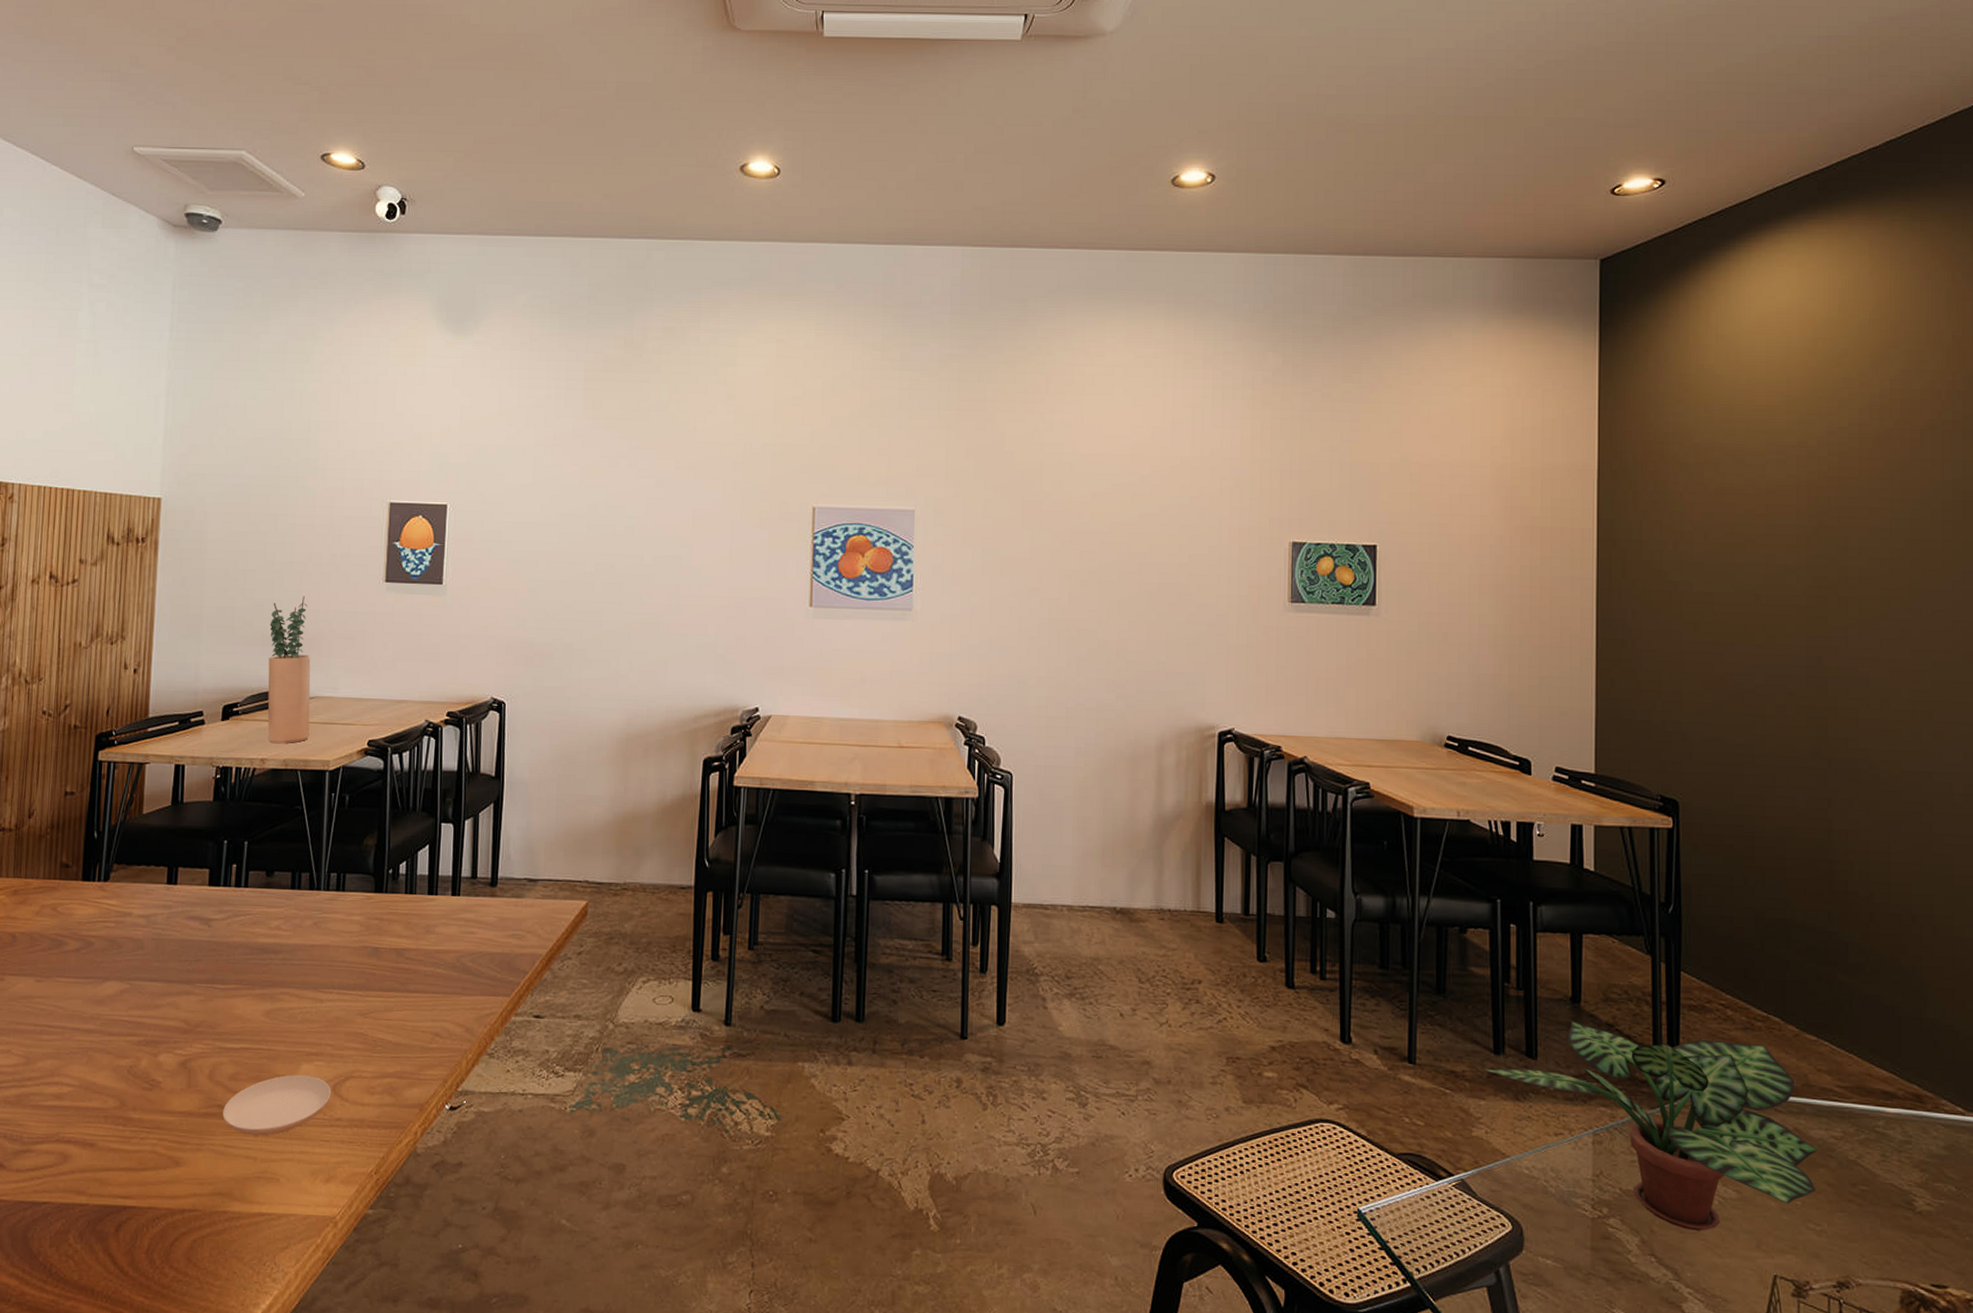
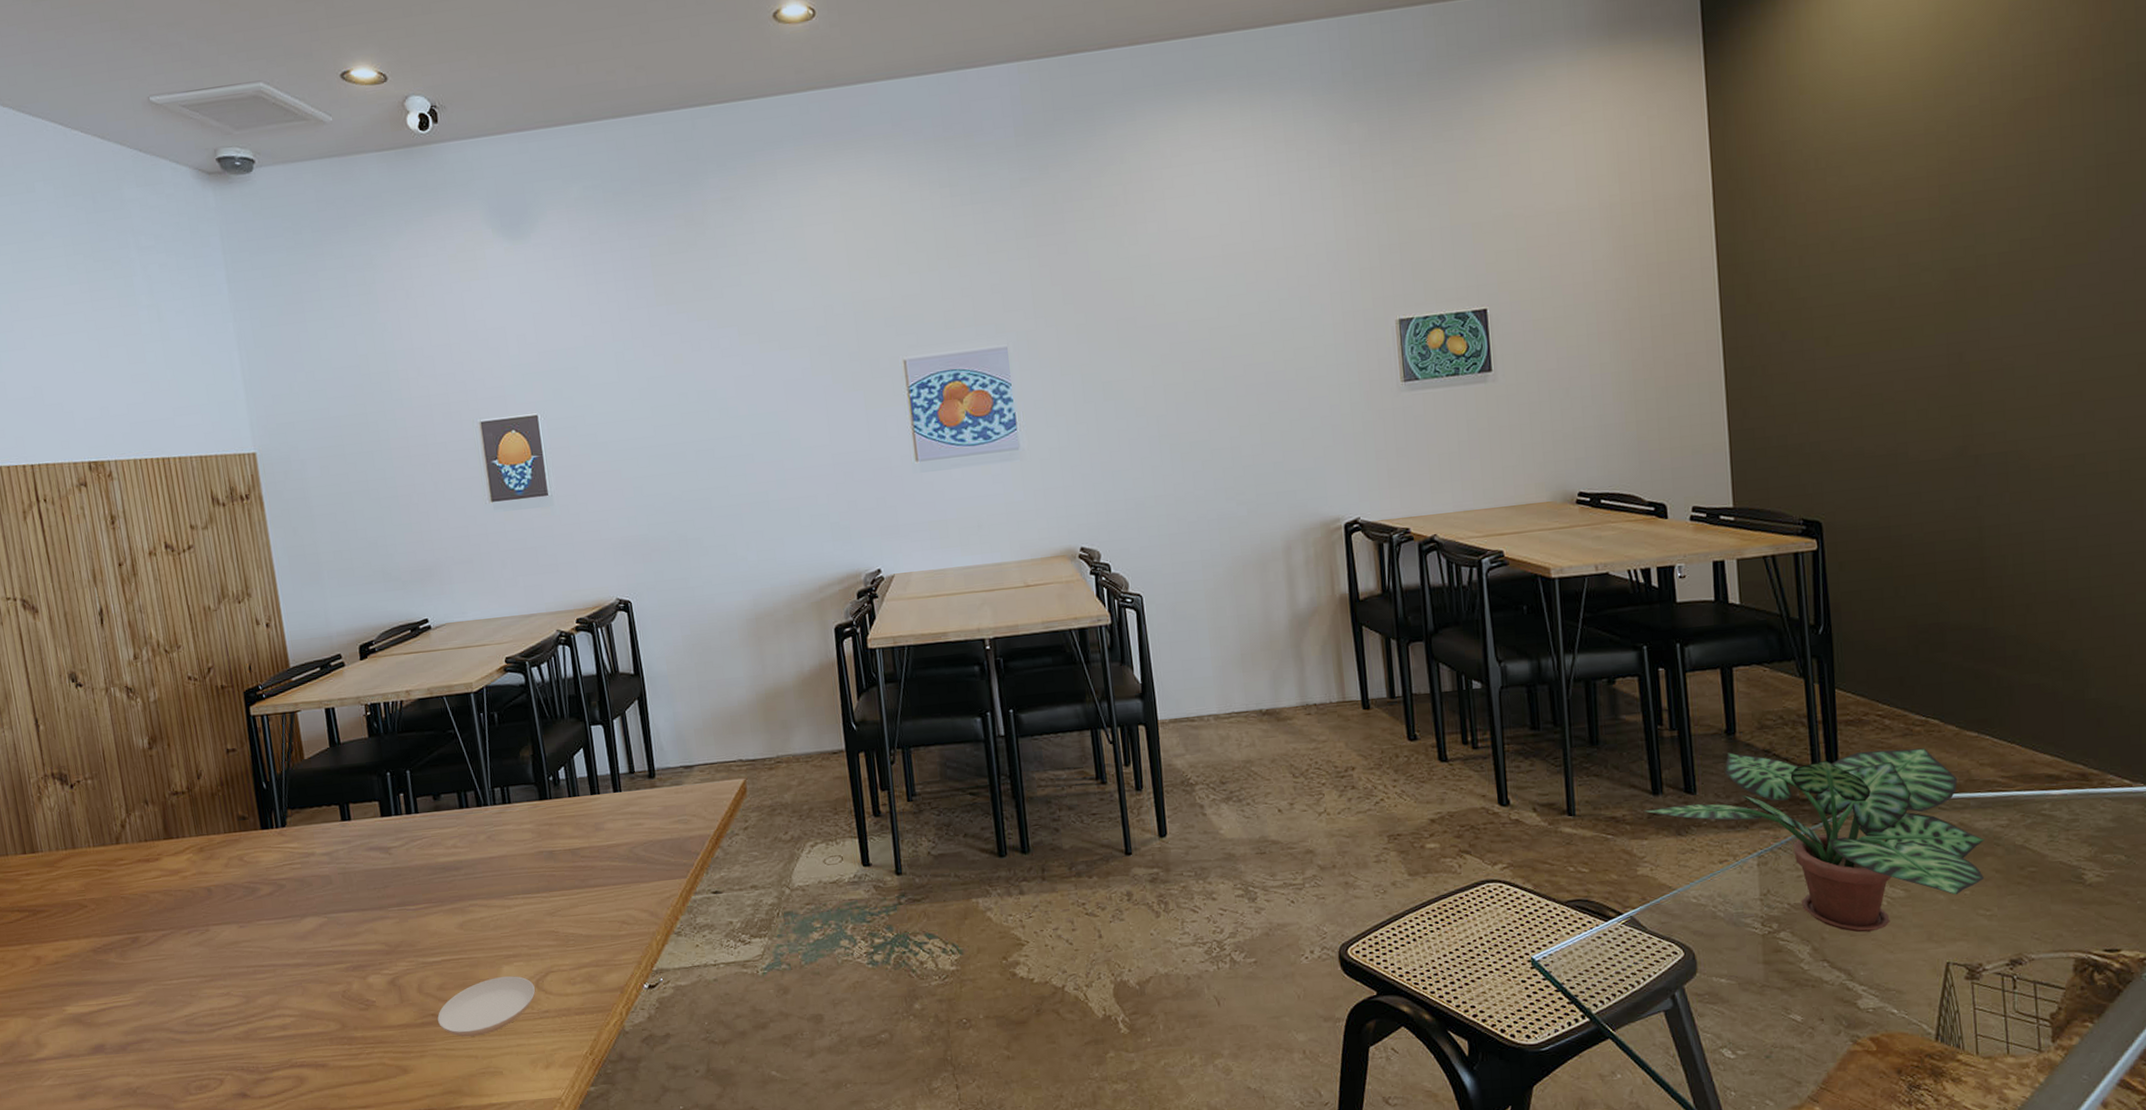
vase: present [267,596,311,744] -> none [386,528,448,675]

